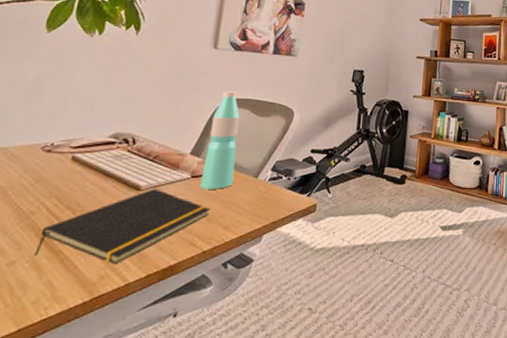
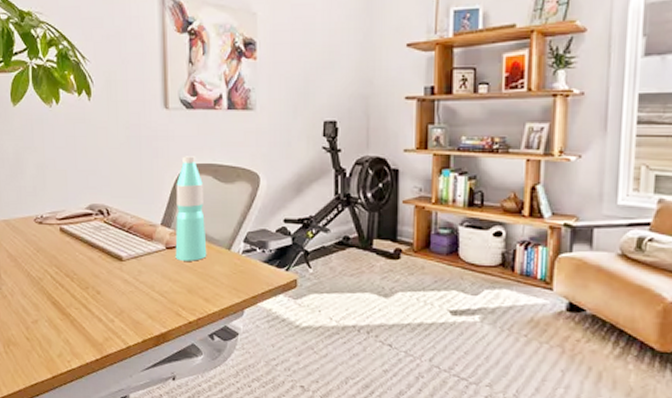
notepad: present [34,188,211,265] -> none [50,259,190,329]

